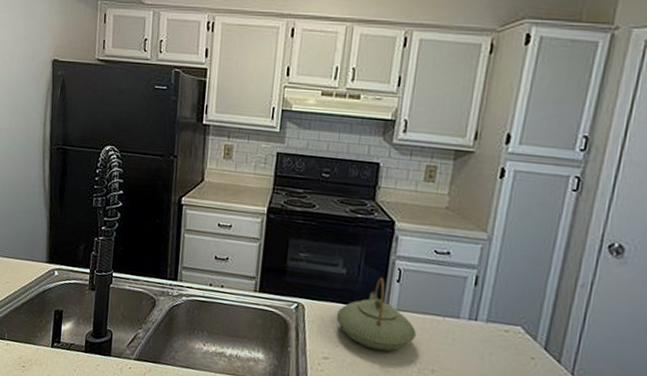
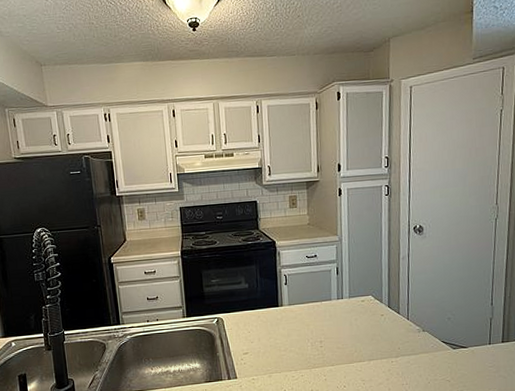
teapot: present [336,277,416,351] -> none [247,284,305,338]

